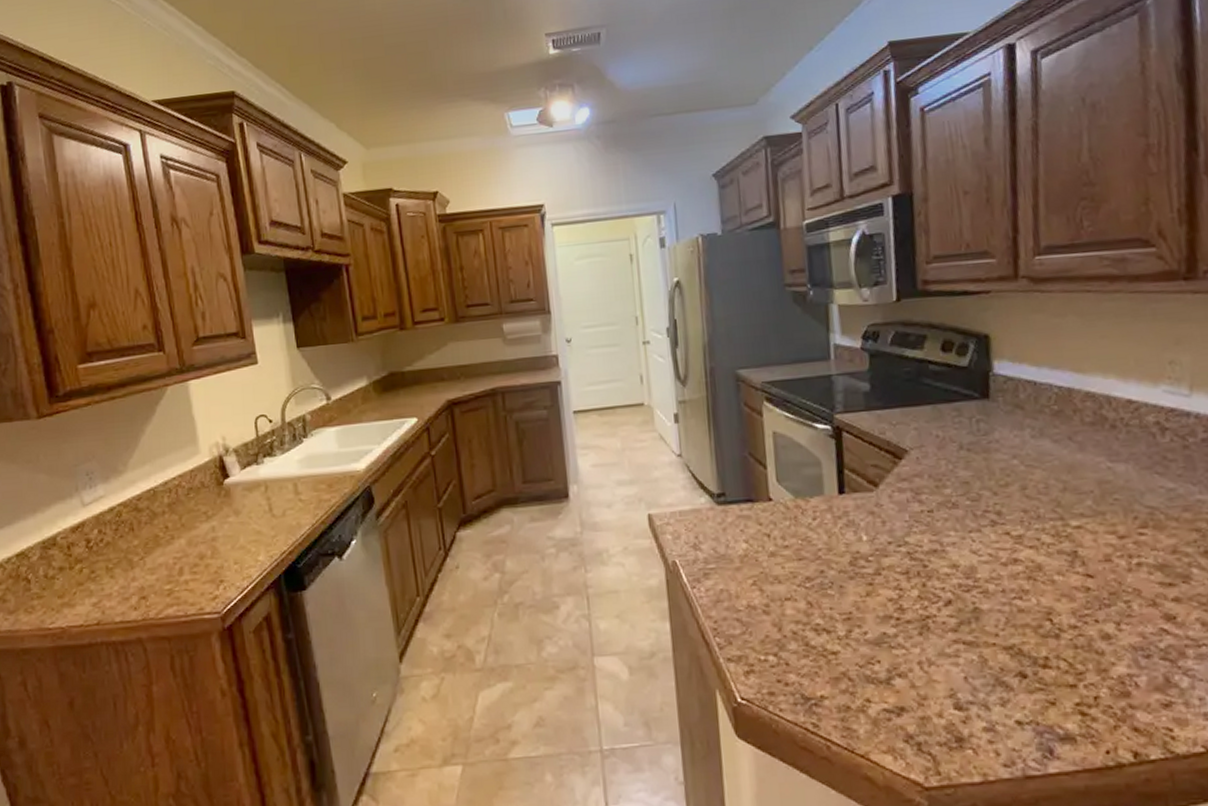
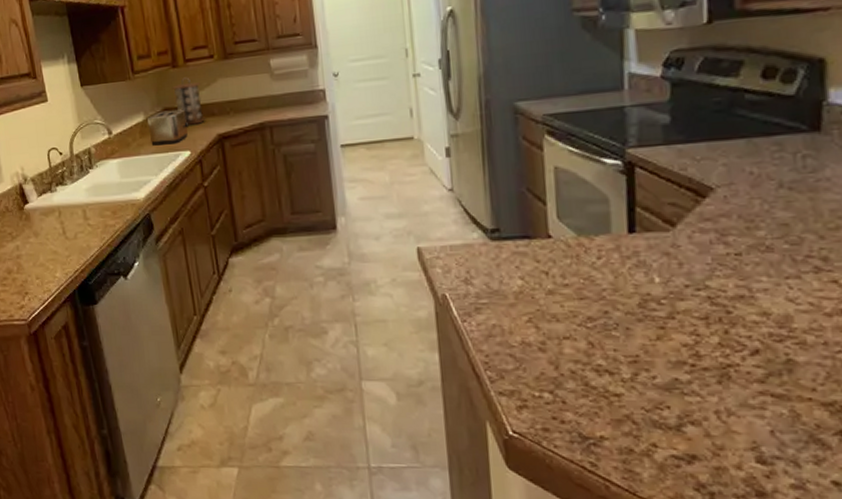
toaster: none [371,373,417,412] -> present [147,109,189,146]
spice rack: none [398,340,435,390] -> present [171,77,206,125]

